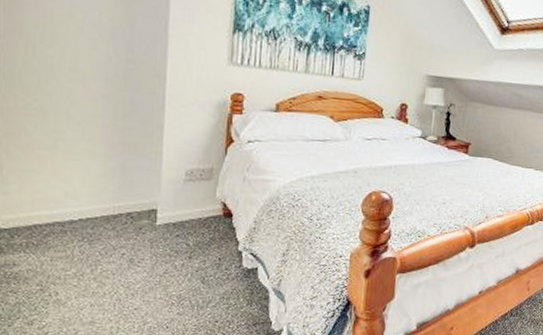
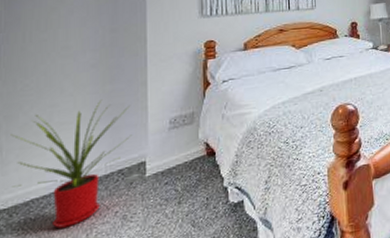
house plant: none [11,135,143,259] -> present [10,99,131,228]

